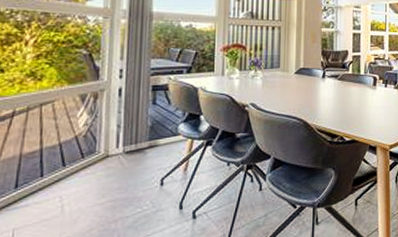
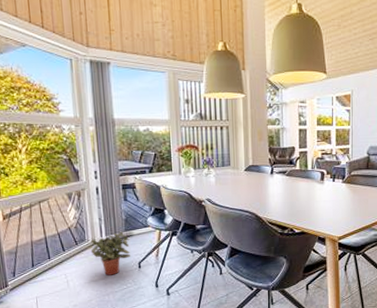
potted plant: none [100,140,153,197] -> present [90,231,130,276]

